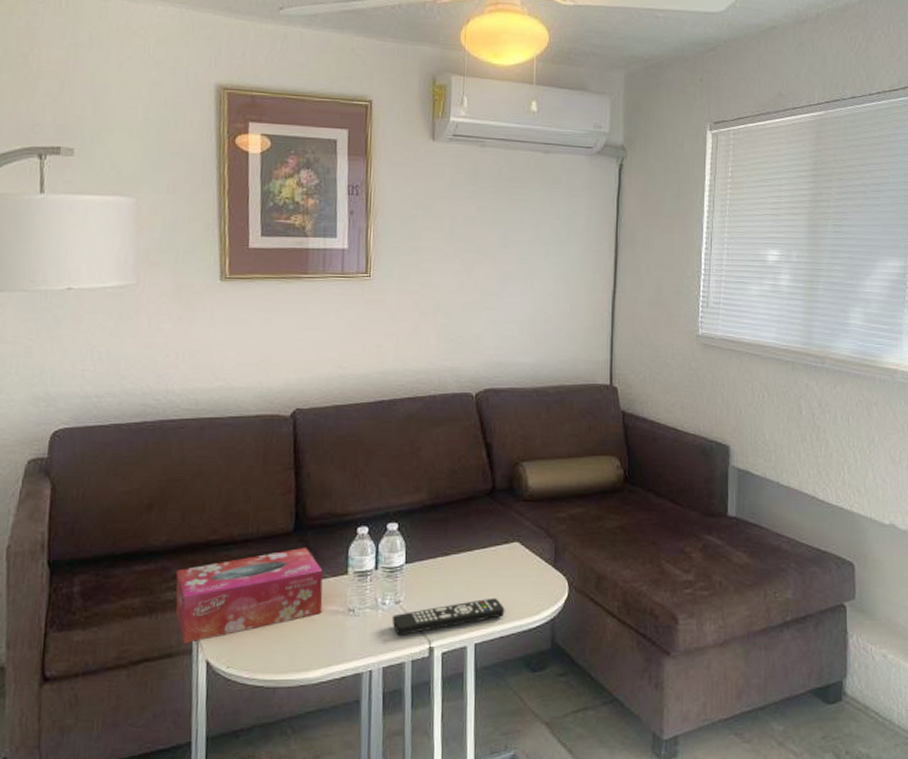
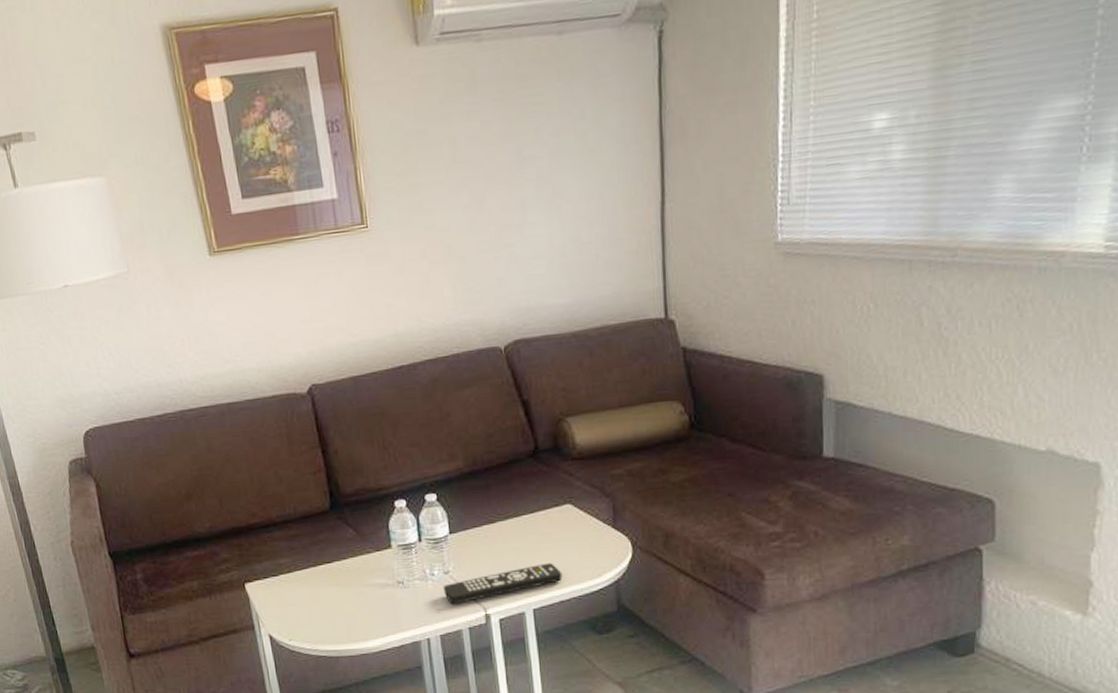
tissue box: present [175,548,323,643] -> none [225,525,372,620]

